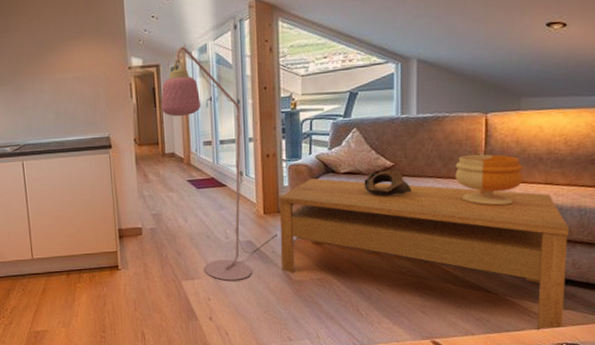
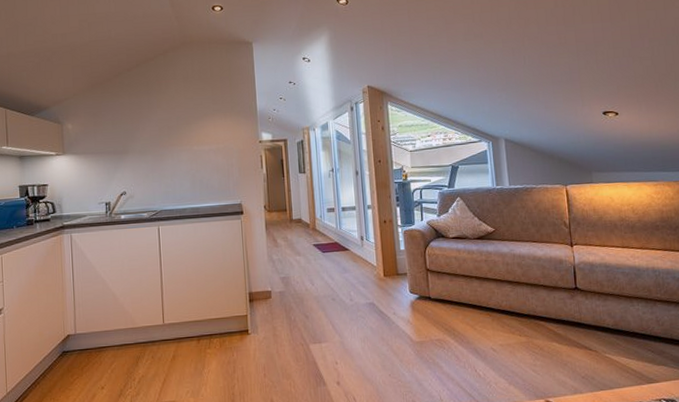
floor lamp: present [161,44,277,281] -> none [288,122,397,343]
coffee table: present [279,178,569,332] -> none [397,243,658,388]
decorative bowl: present [364,170,412,197] -> none [470,235,512,260]
footed bowl: present [455,154,523,206] -> none [546,221,604,268]

